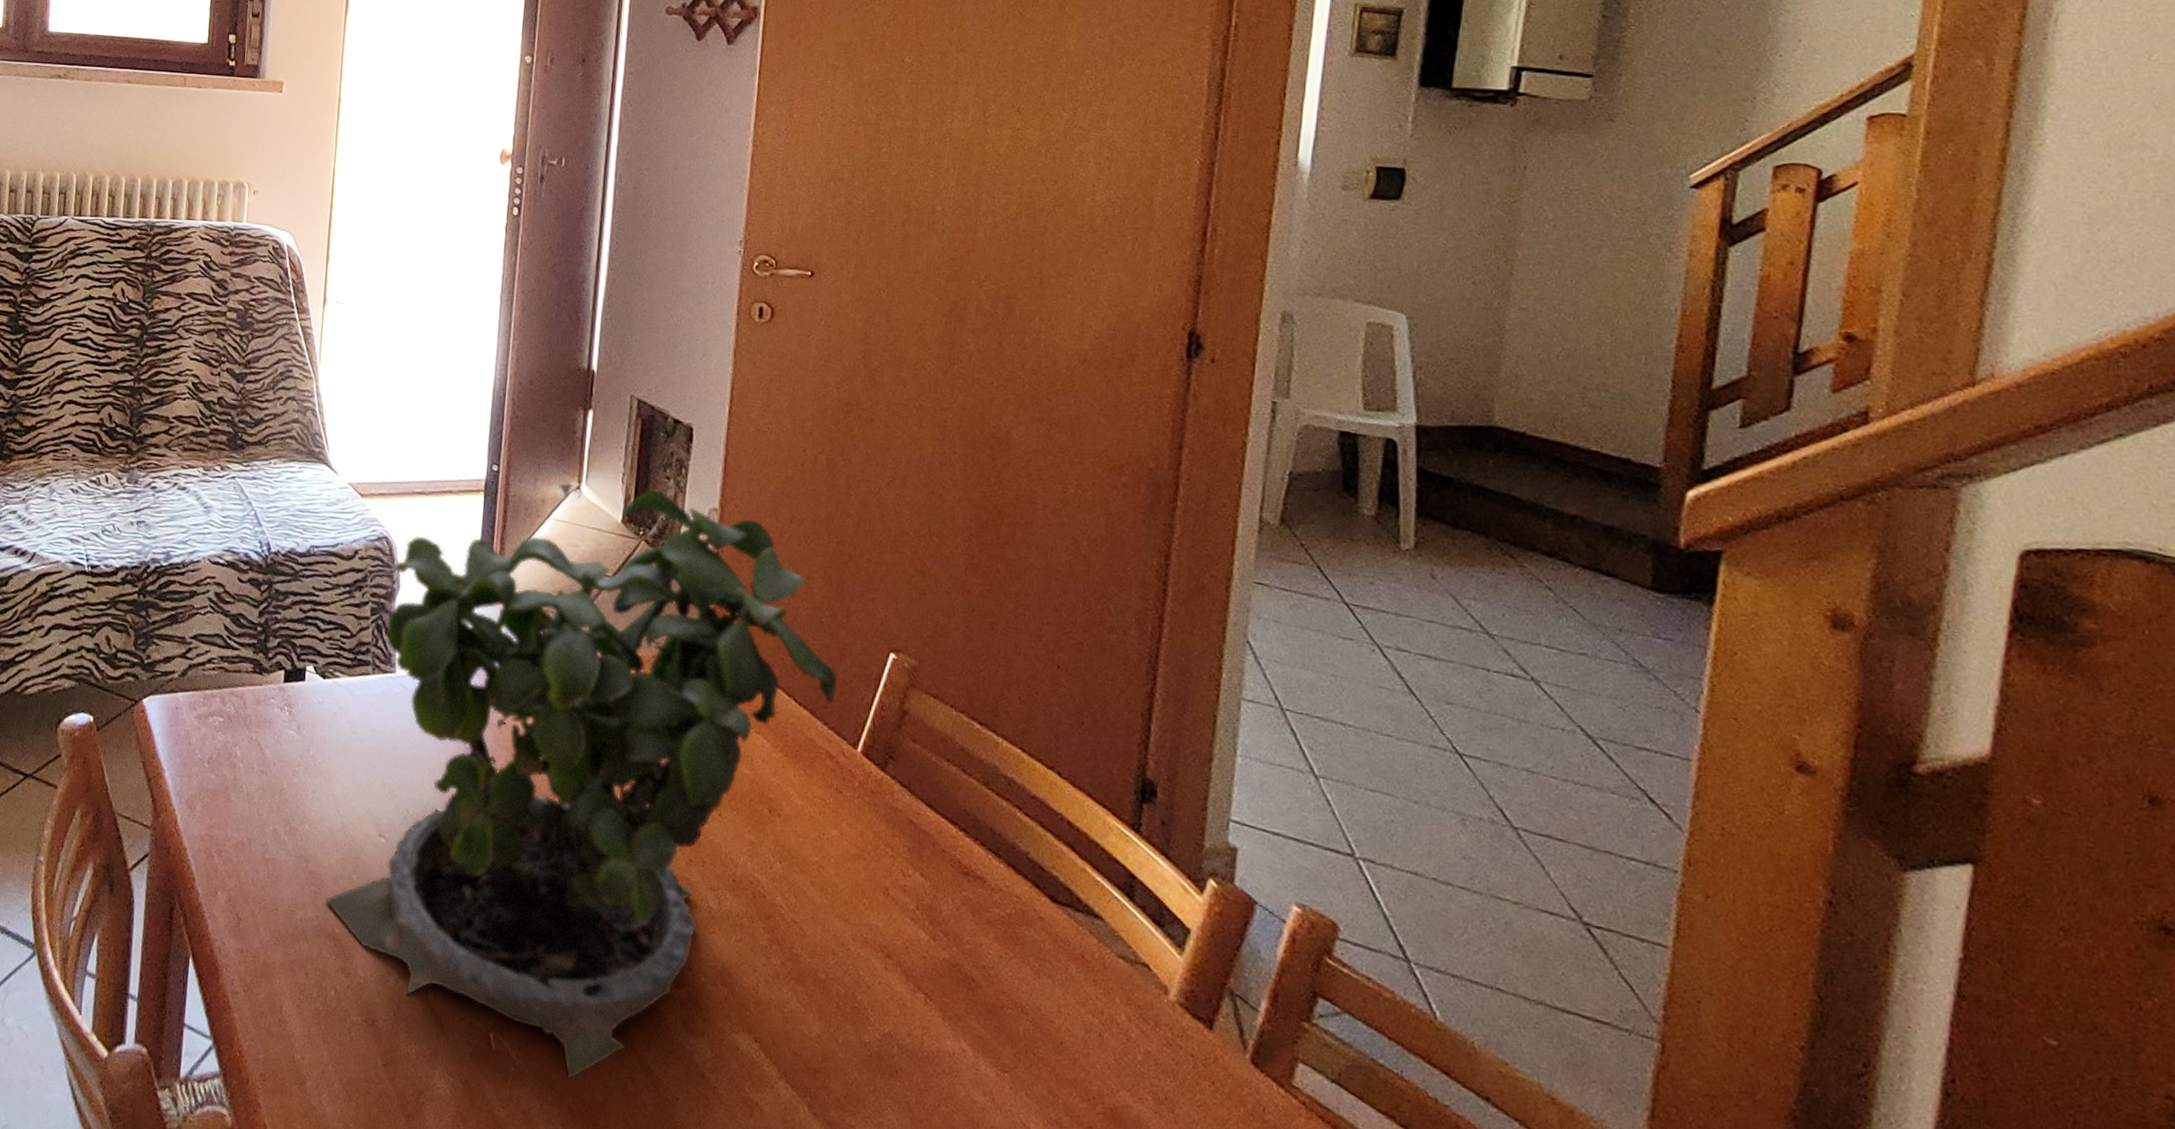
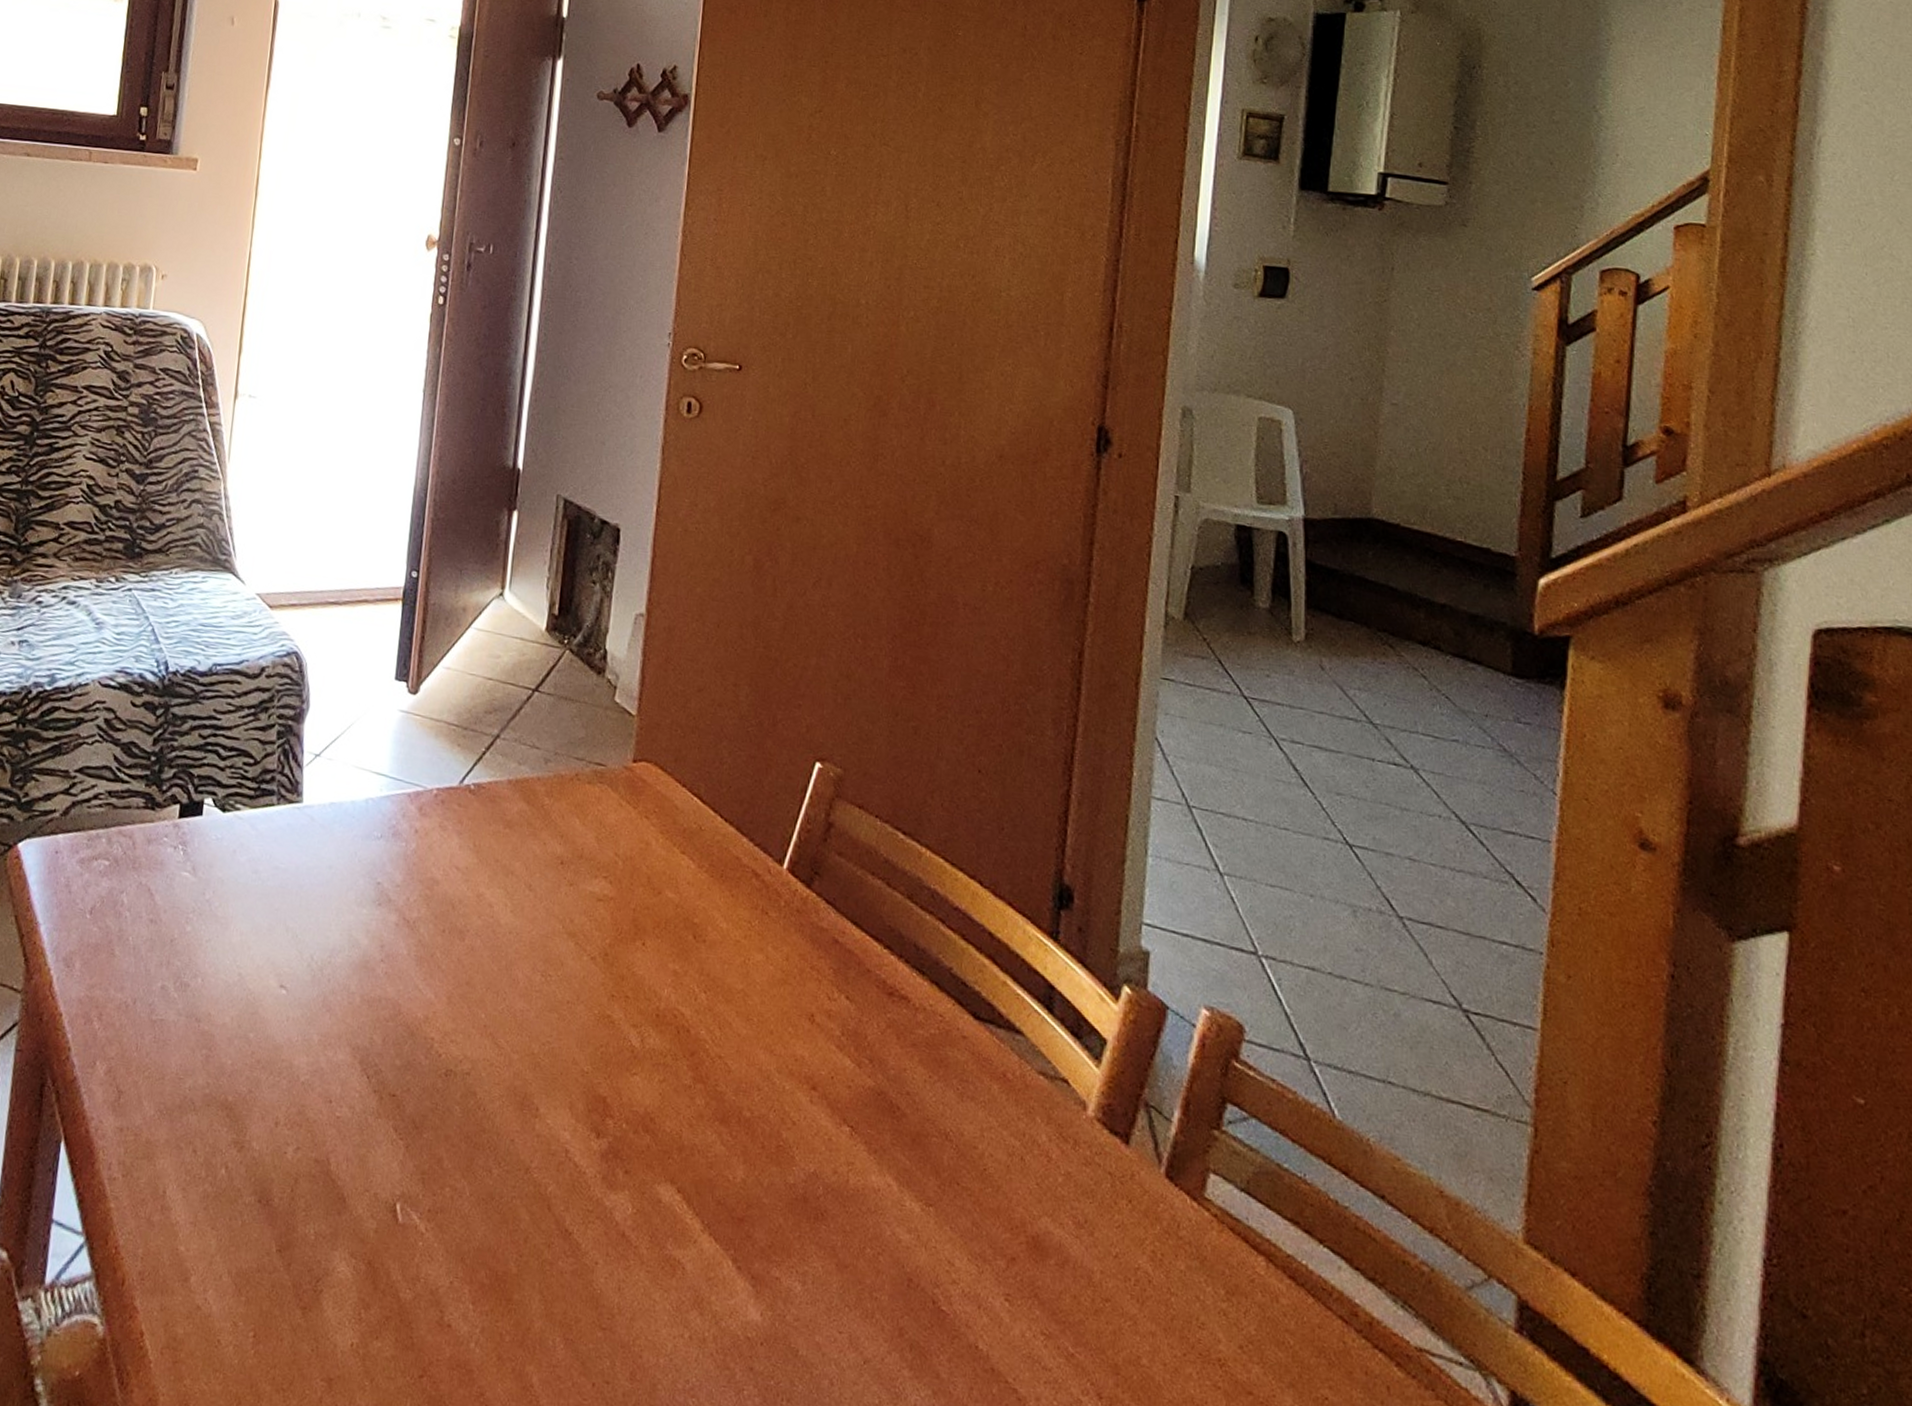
potted plant: present [325,481,838,1080] -> none [218,587,764,1251]

